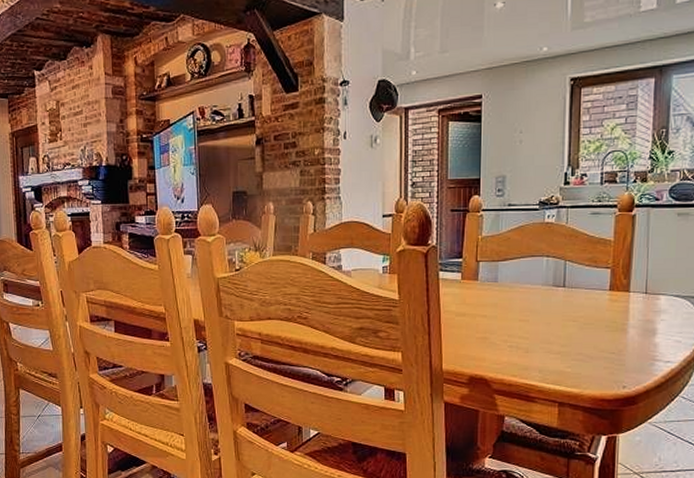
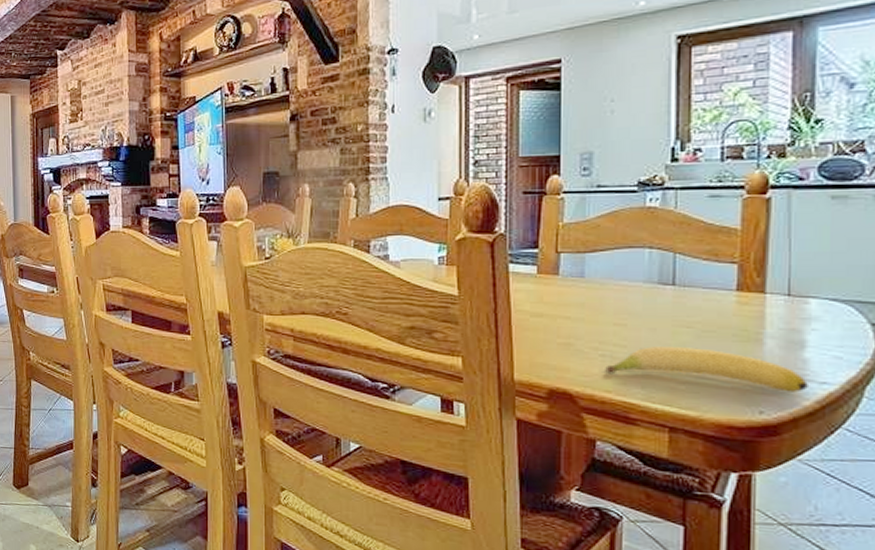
banana: none [512,337,657,370] -> present [605,346,808,393]

